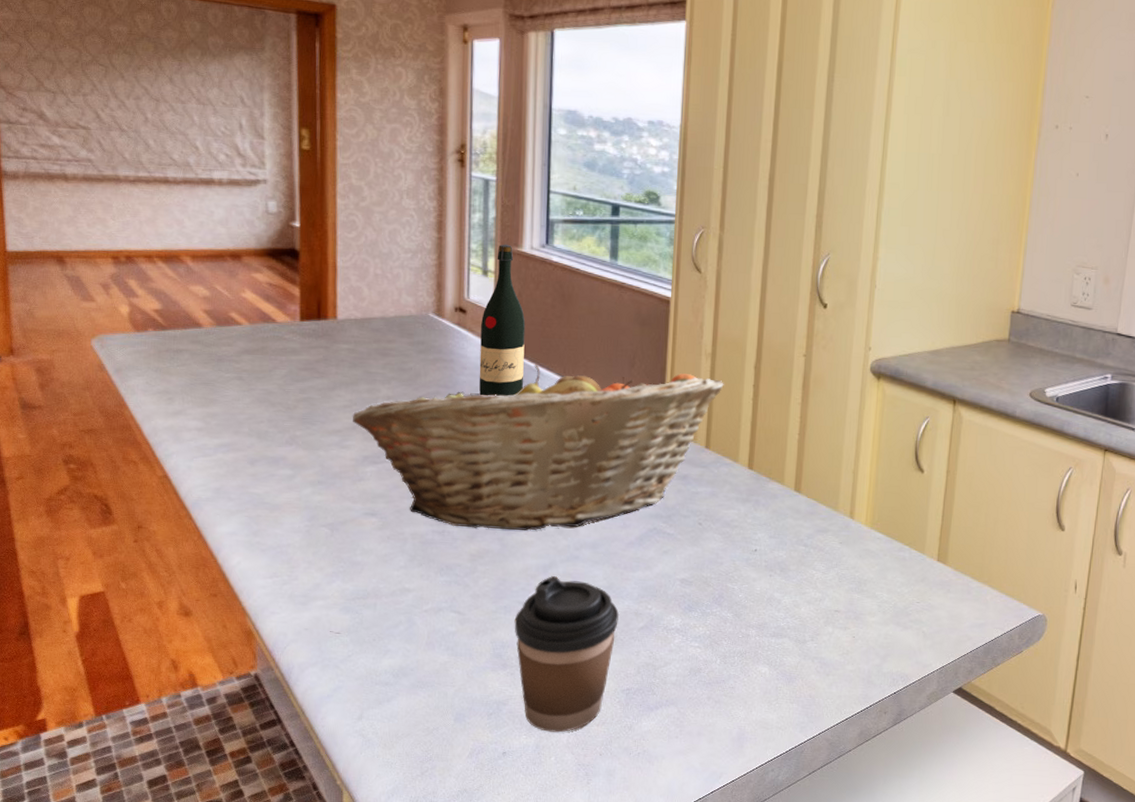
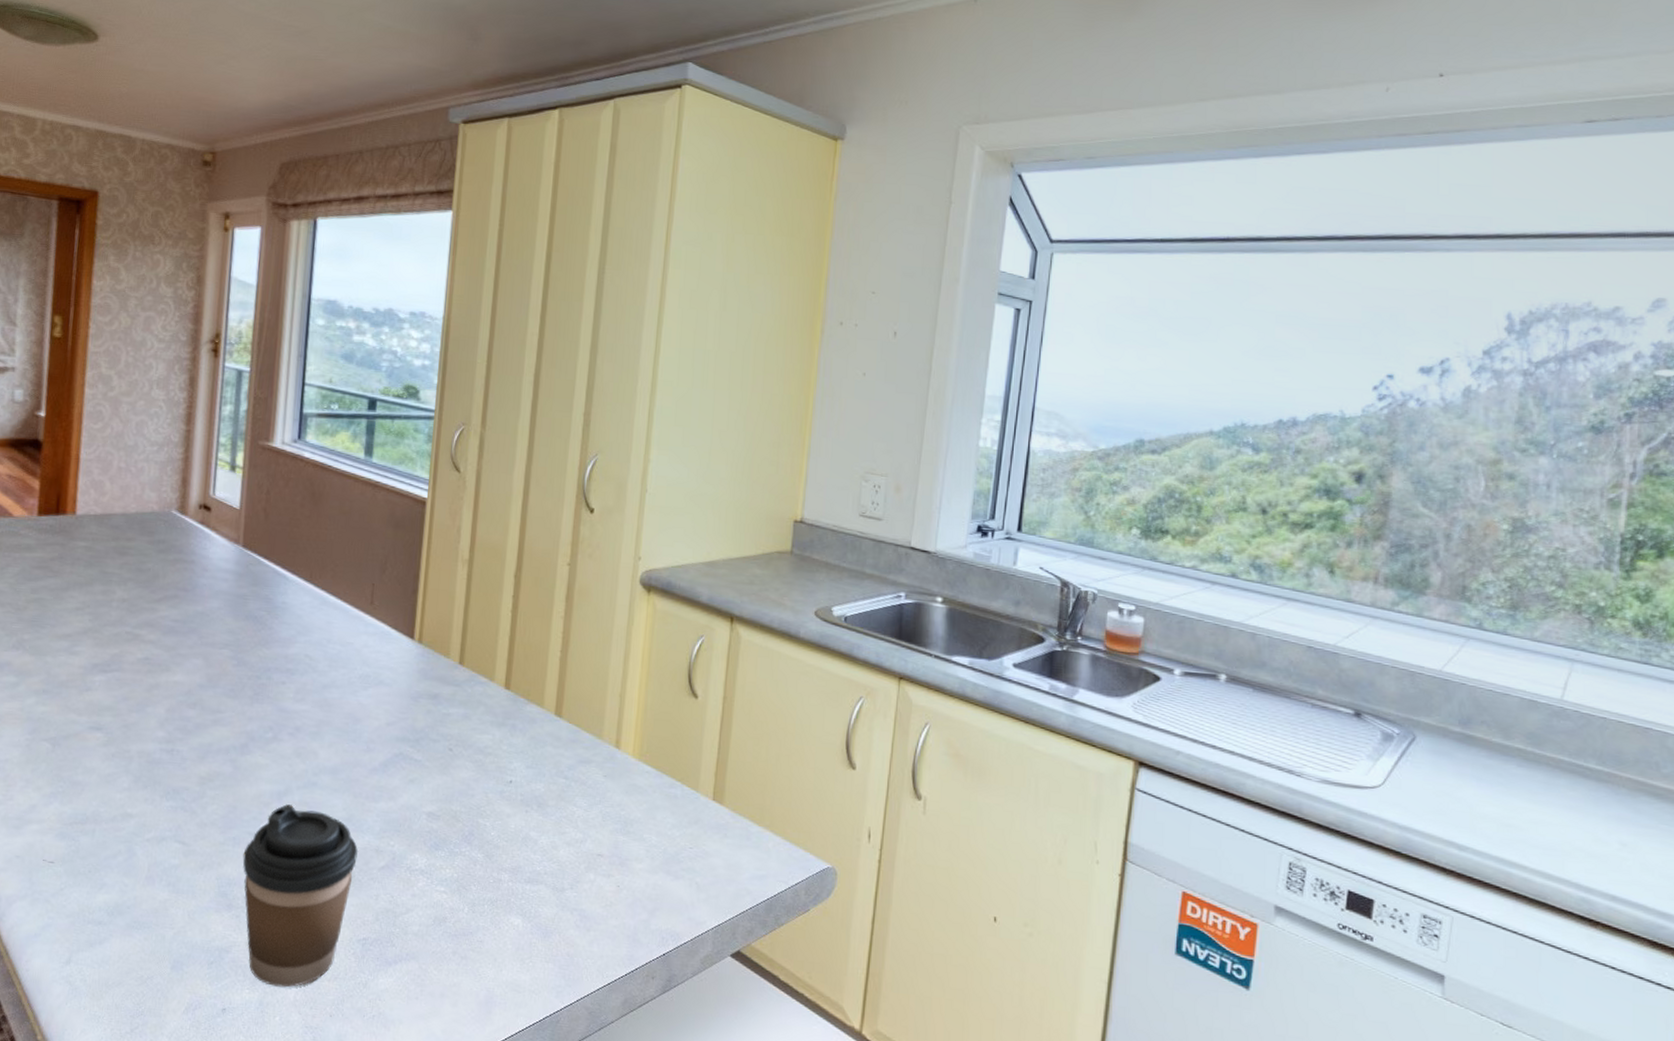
fruit basket: present [353,364,724,531] -> none [84,567,481,752]
wine bottle: present [479,244,526,397] -> none [219,438,273,602]

